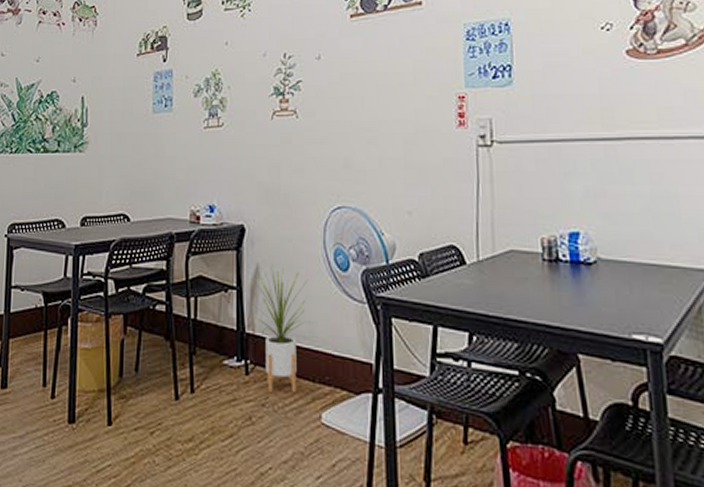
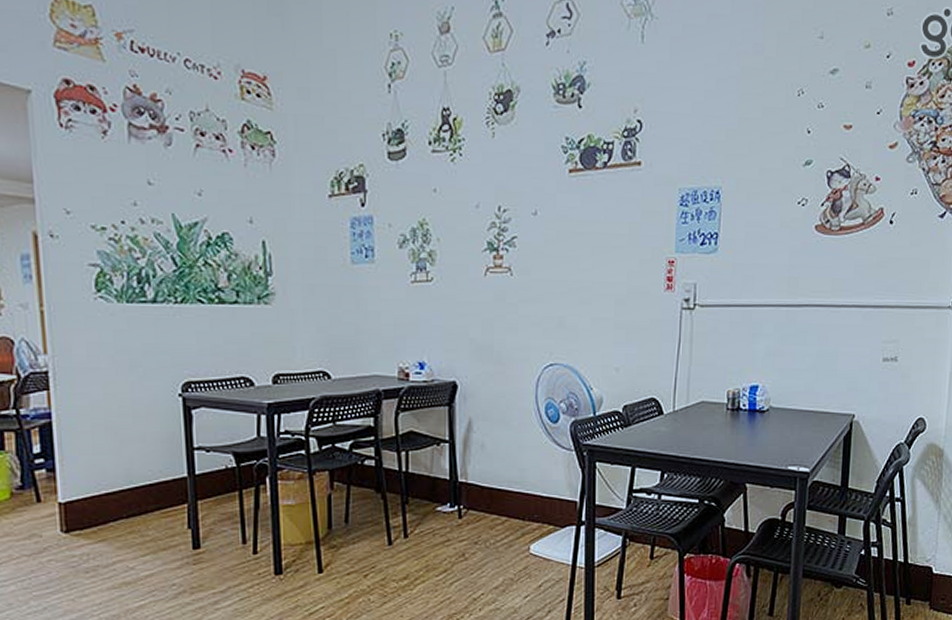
house plant: present [252,263,310,394] -> none [464,417,522,533]

